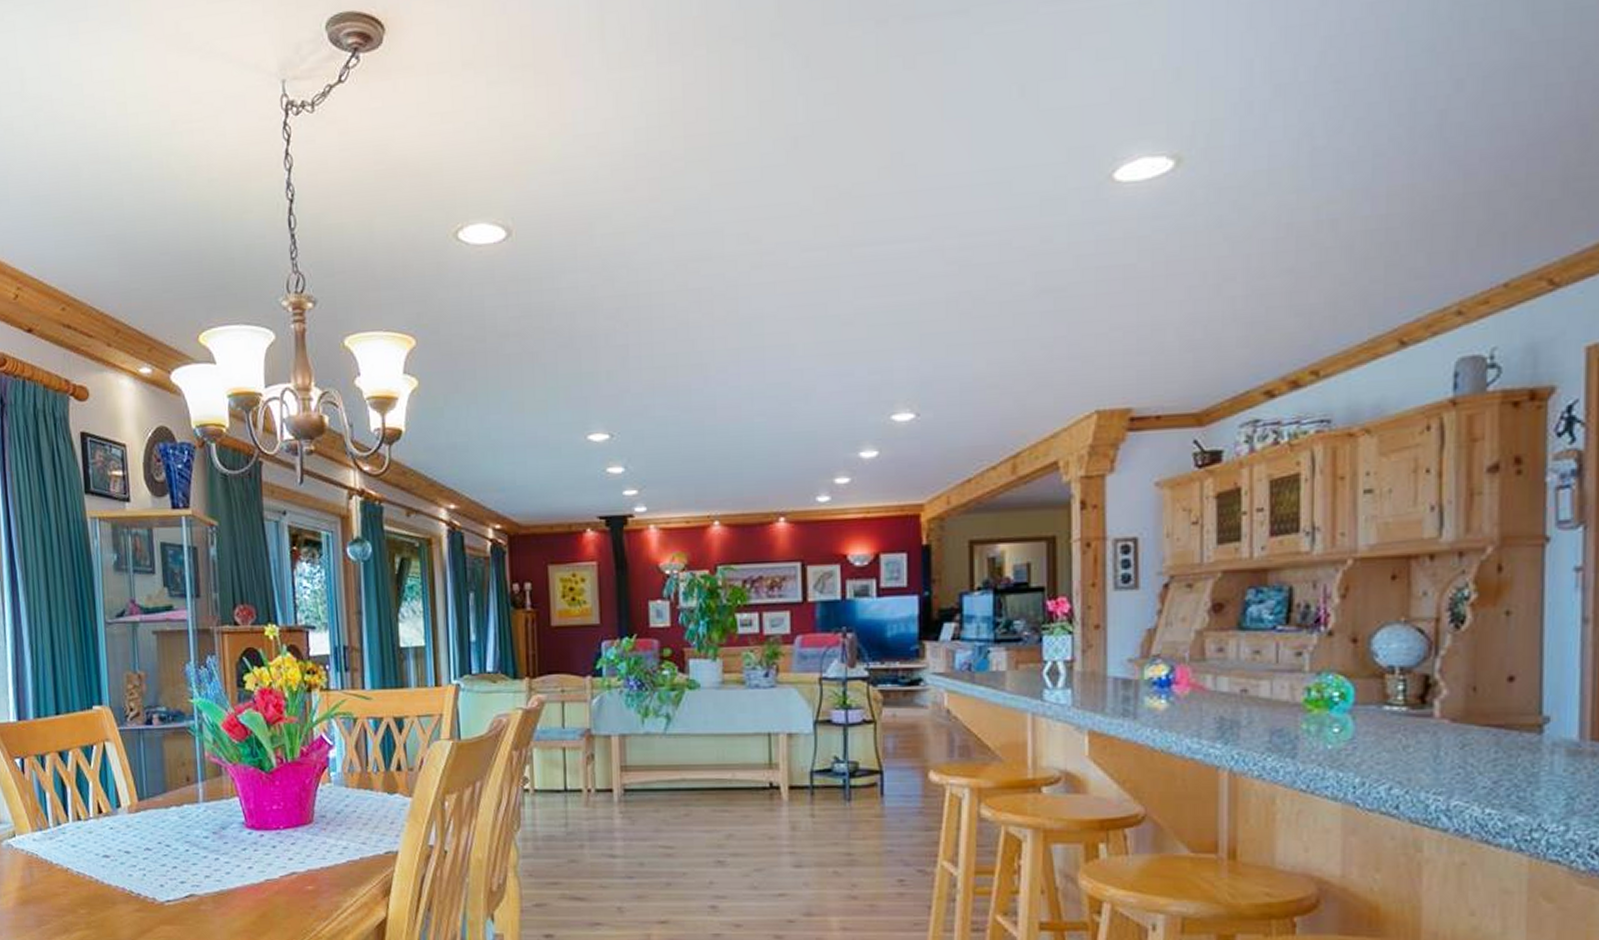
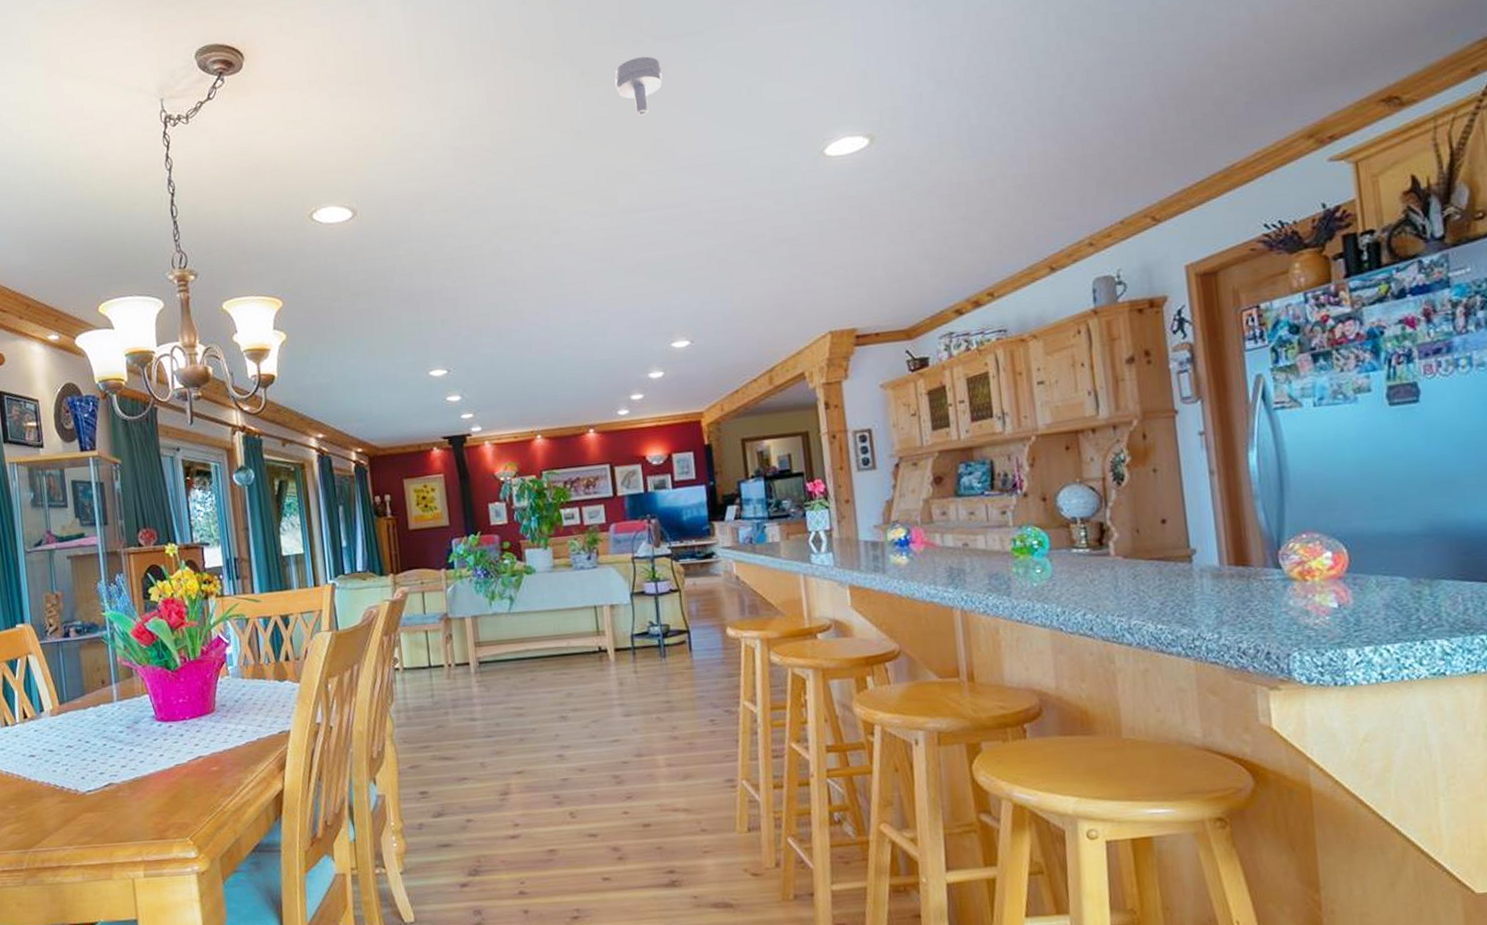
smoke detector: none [848,41,909,121] -> present [615,56,662,116]

